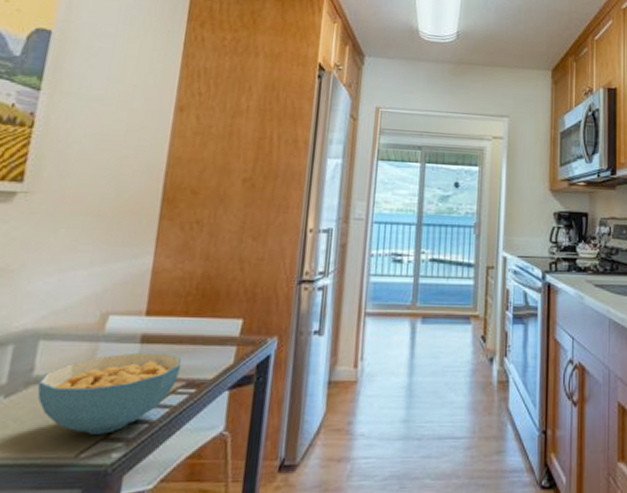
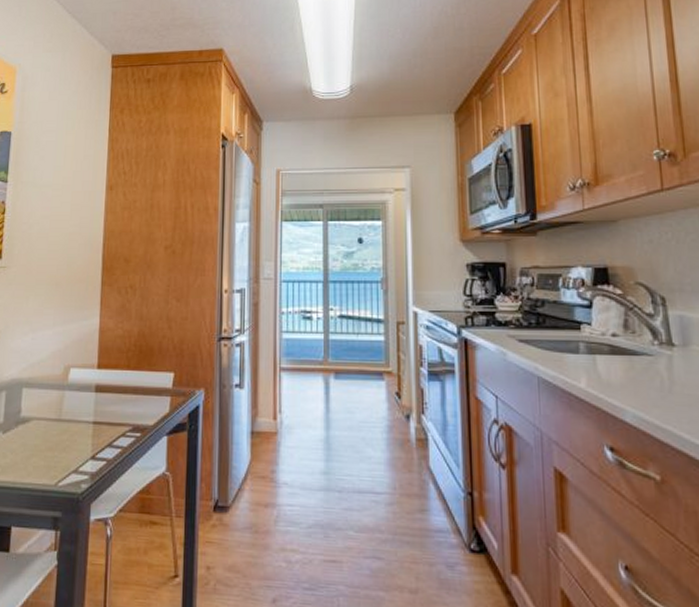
cereal bowl: present [37,352,182,434] -> none [24,400,128,468]

